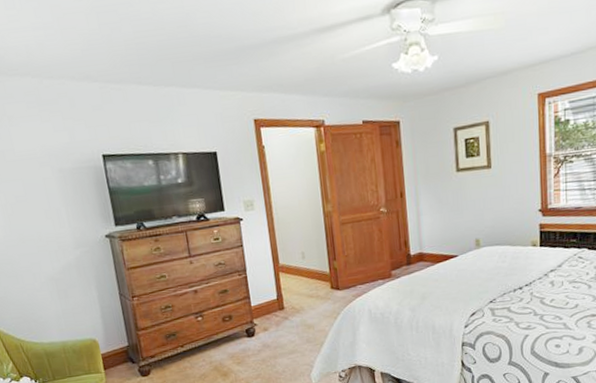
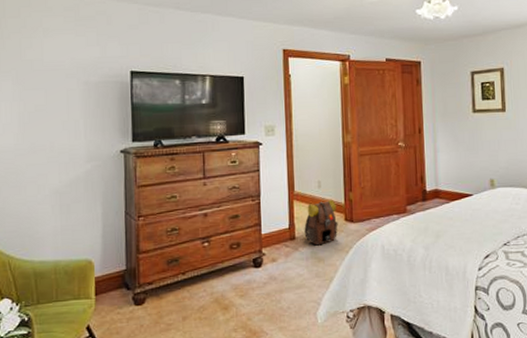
backpack: none [291,269,325,314] -> present [304,199,338,246]

